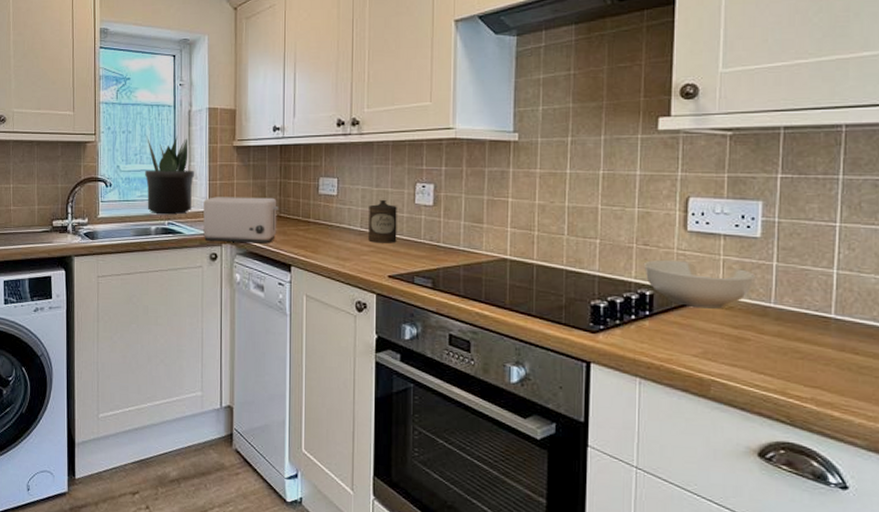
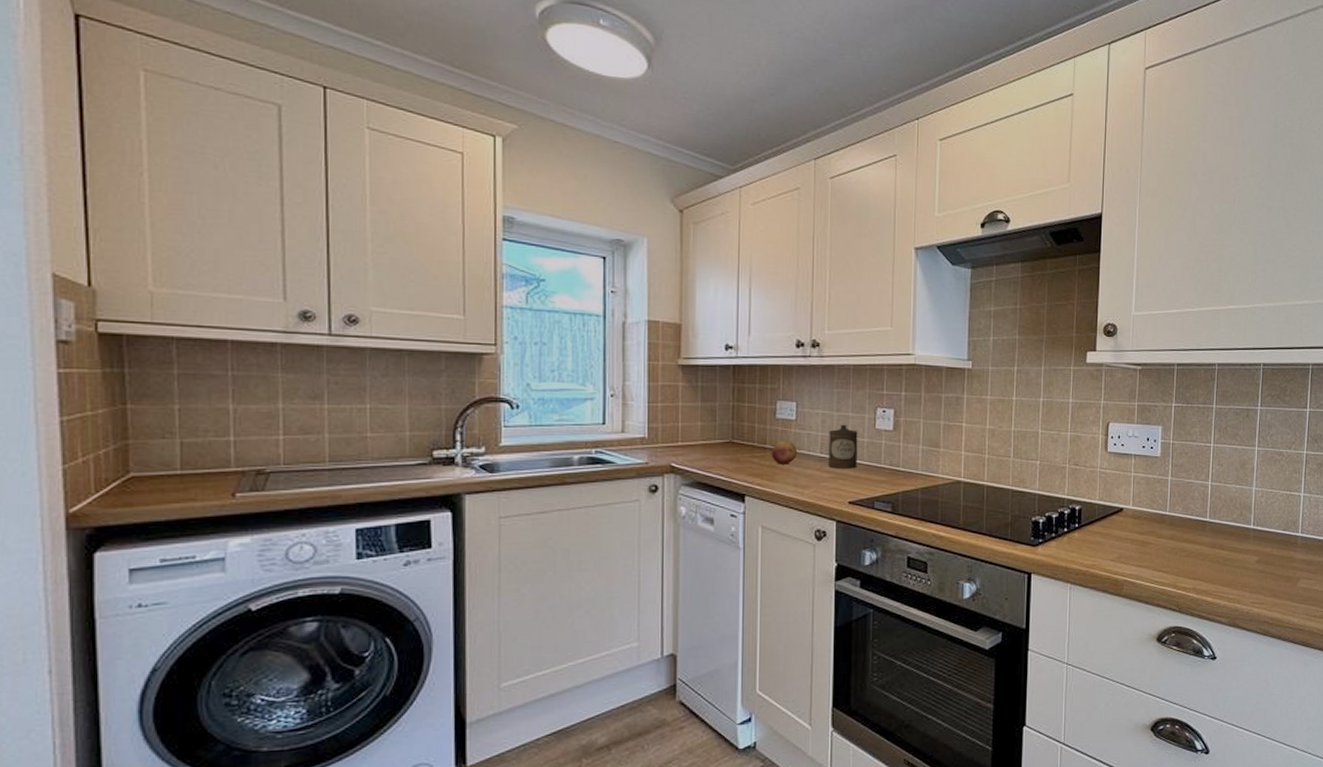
planter: present [145,136,194,214] -> none [565,349,630,441]
toaster: present [203,197,278,244] -> none [641,421,731,473]
fruit: none [314,214,339,238] -> present [771,440,798,464]
bowl: present [643,259,757,309] -> none [1074,477,1157,519]

